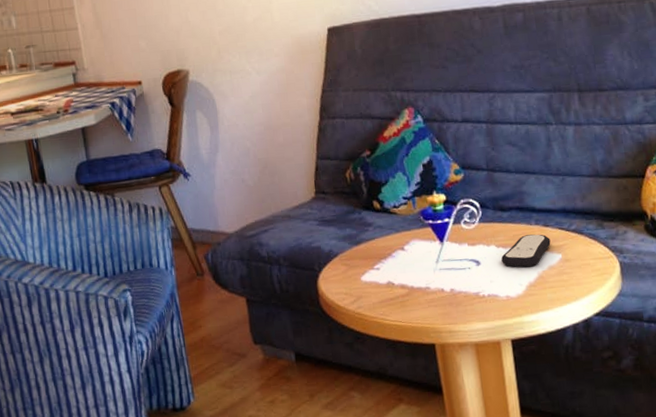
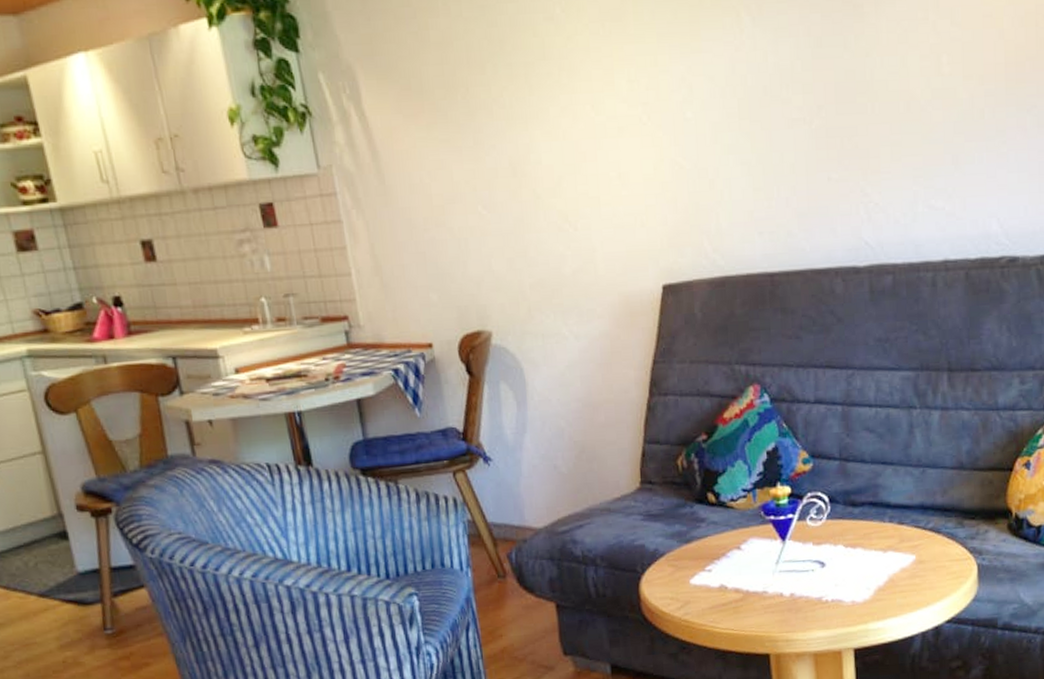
remote control: present [501,234,551,268] -> none [849,532,905,570]

